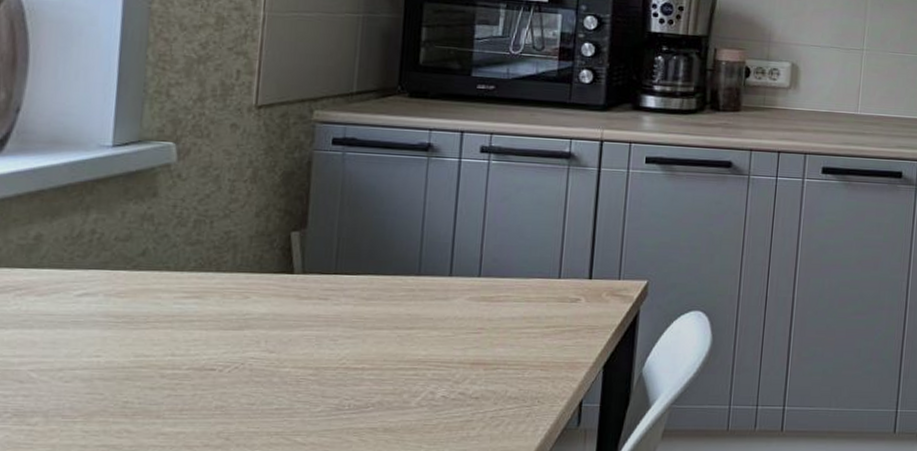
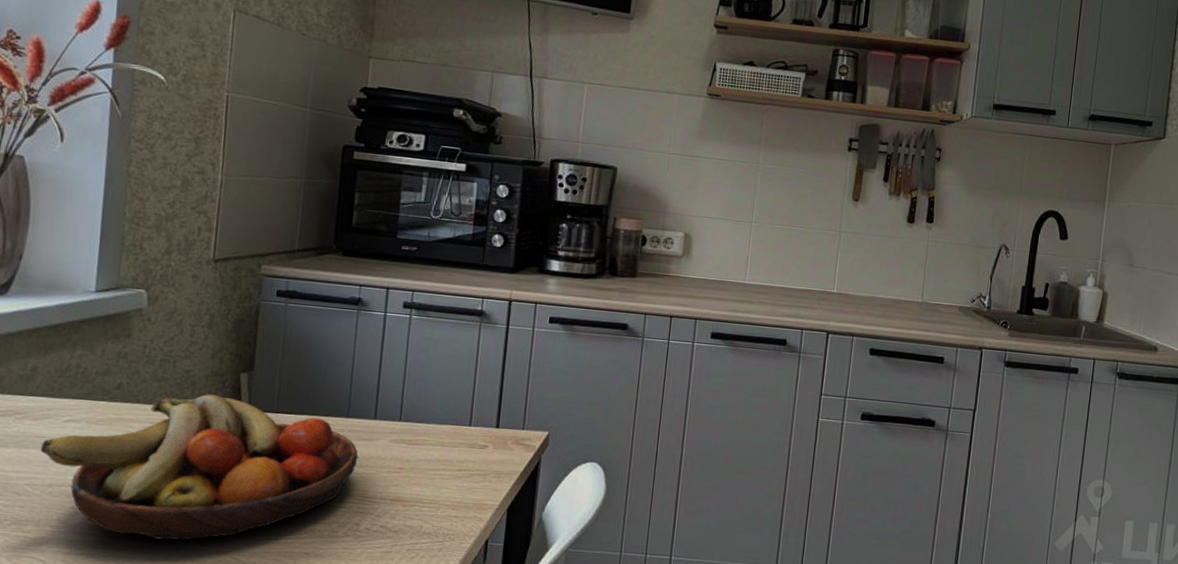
fruit bowl: none [47,257,432,424] -> present [40,394,358,541]

